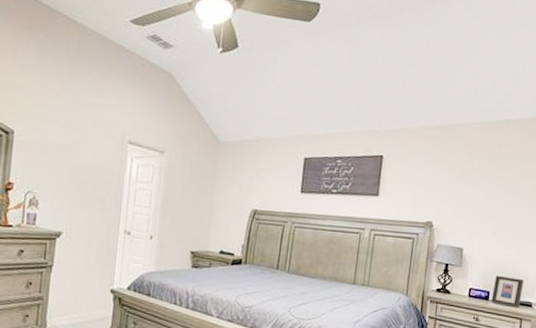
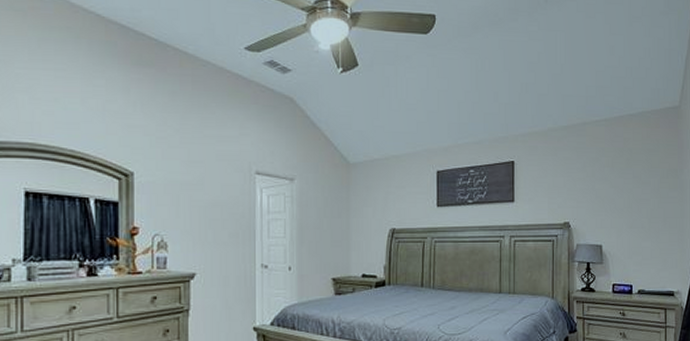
picture frame: present [491,275,525,308] -> none [635,268,664,299]

